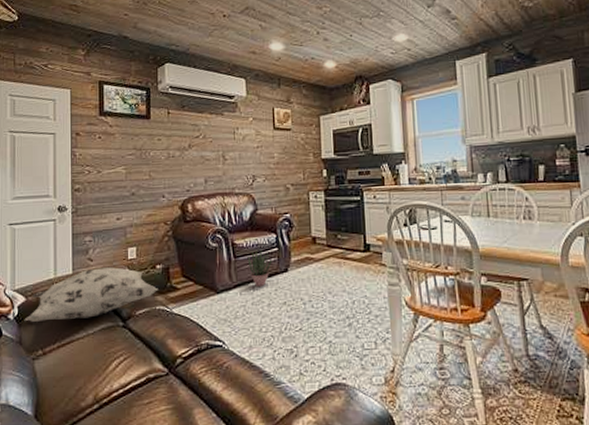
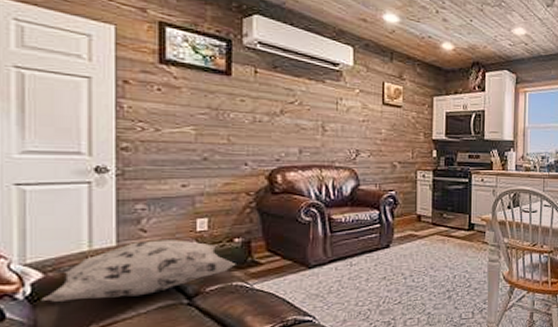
potted plant: present [247,251,273,288] -> none [346,226,374,263]

